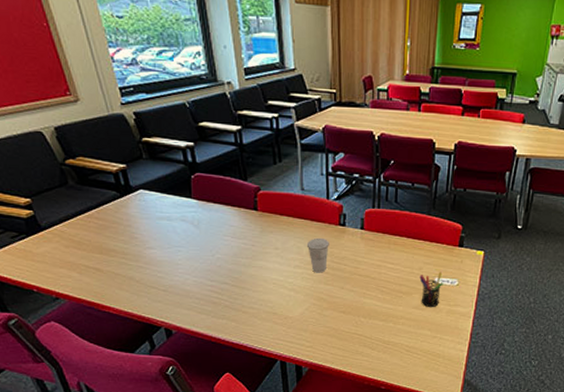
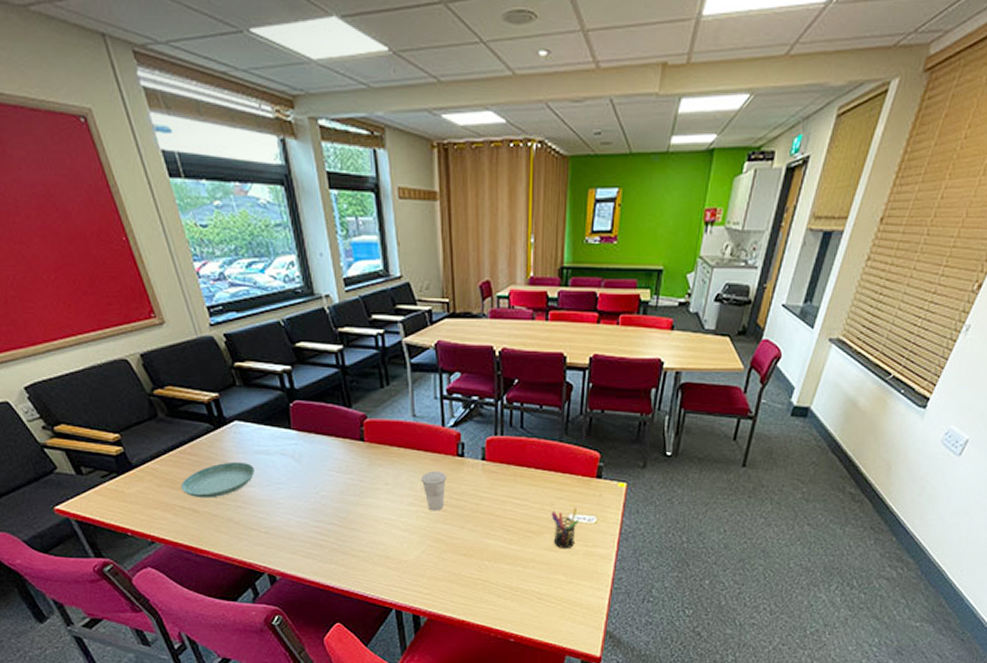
saucer: none [86,226,156,259] -> present [180,462,255,498]

